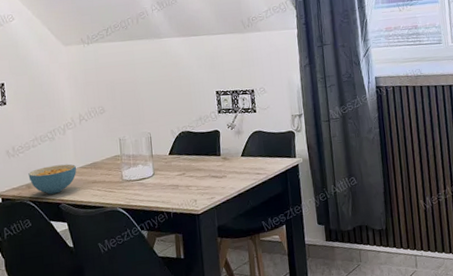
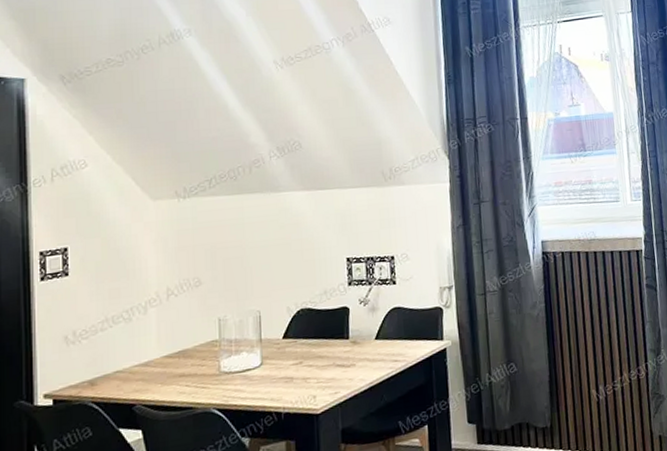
cereal bowl: present [28,164,77,195] -> none [92,352,160,393]

